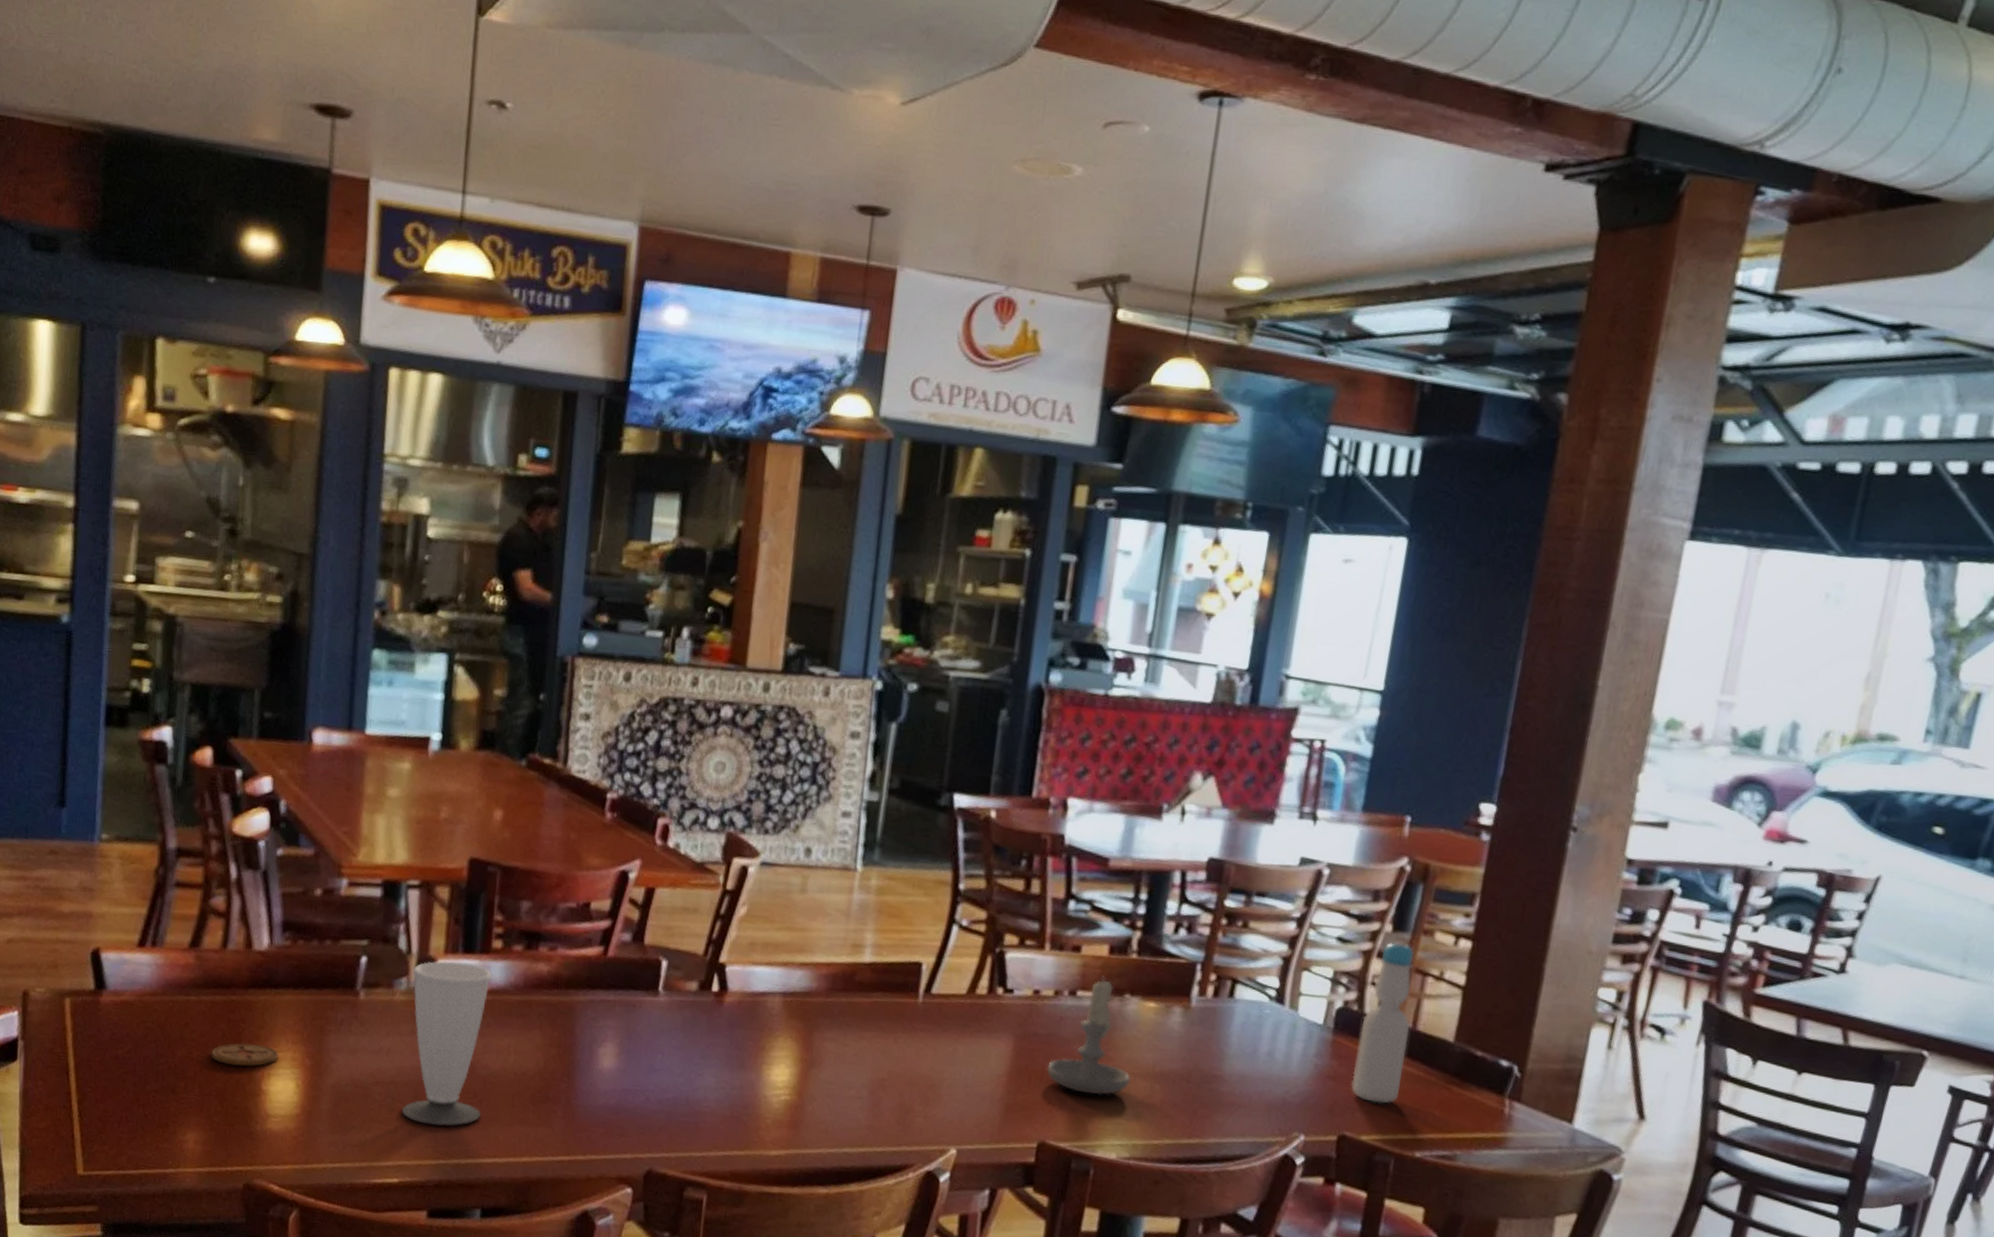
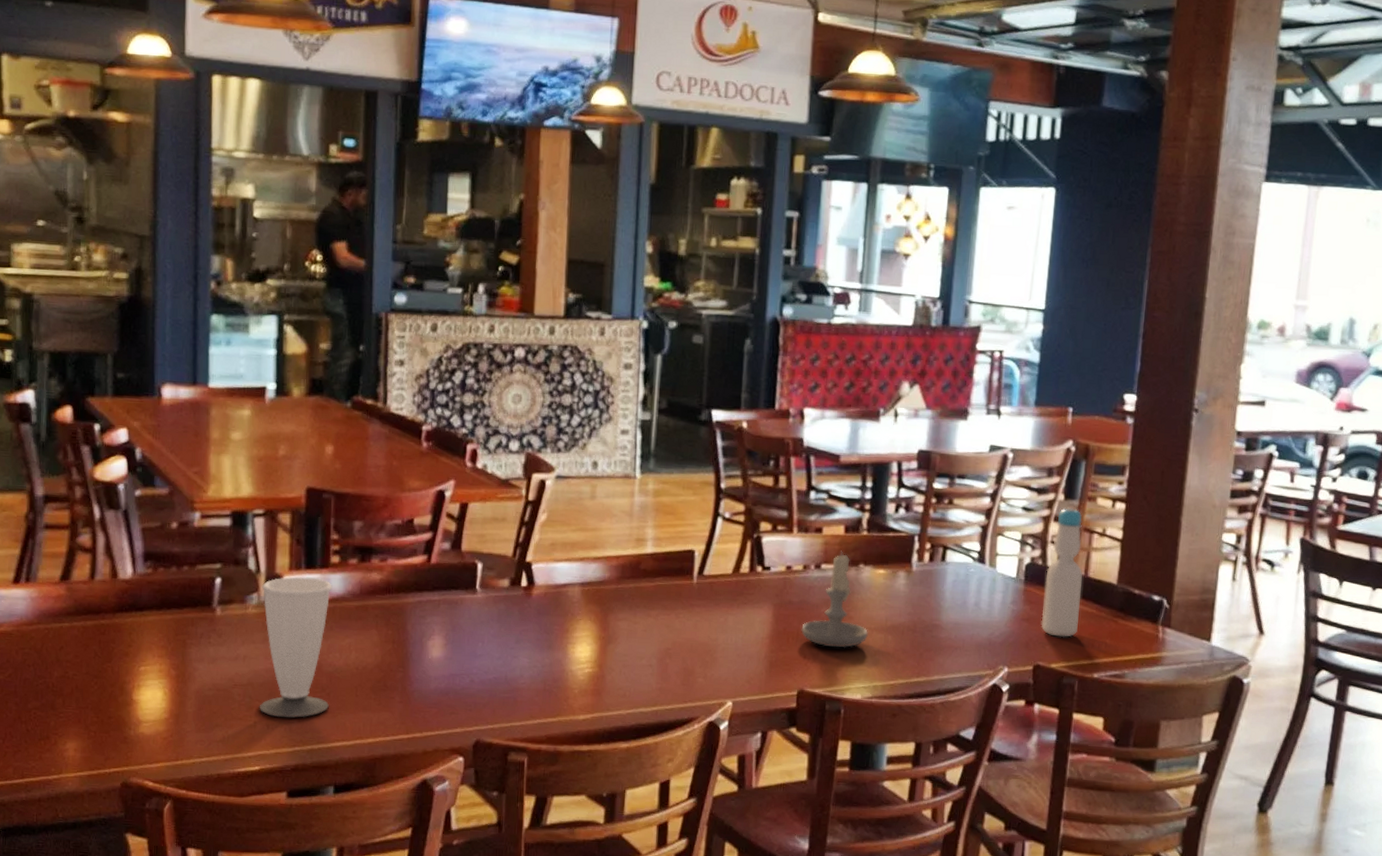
coaster: present [211,1043,279,1067] -> none [85,660,146,681]

